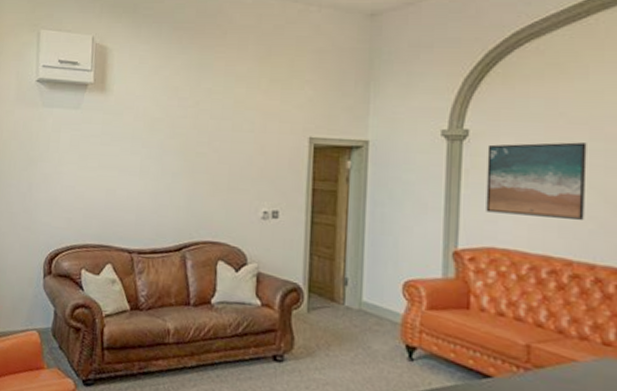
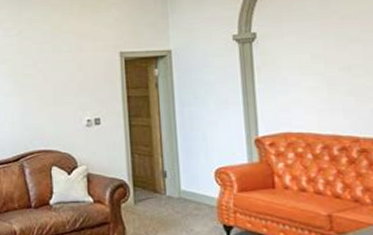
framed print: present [486,142,587,220] -> none [274,34,365,102]

